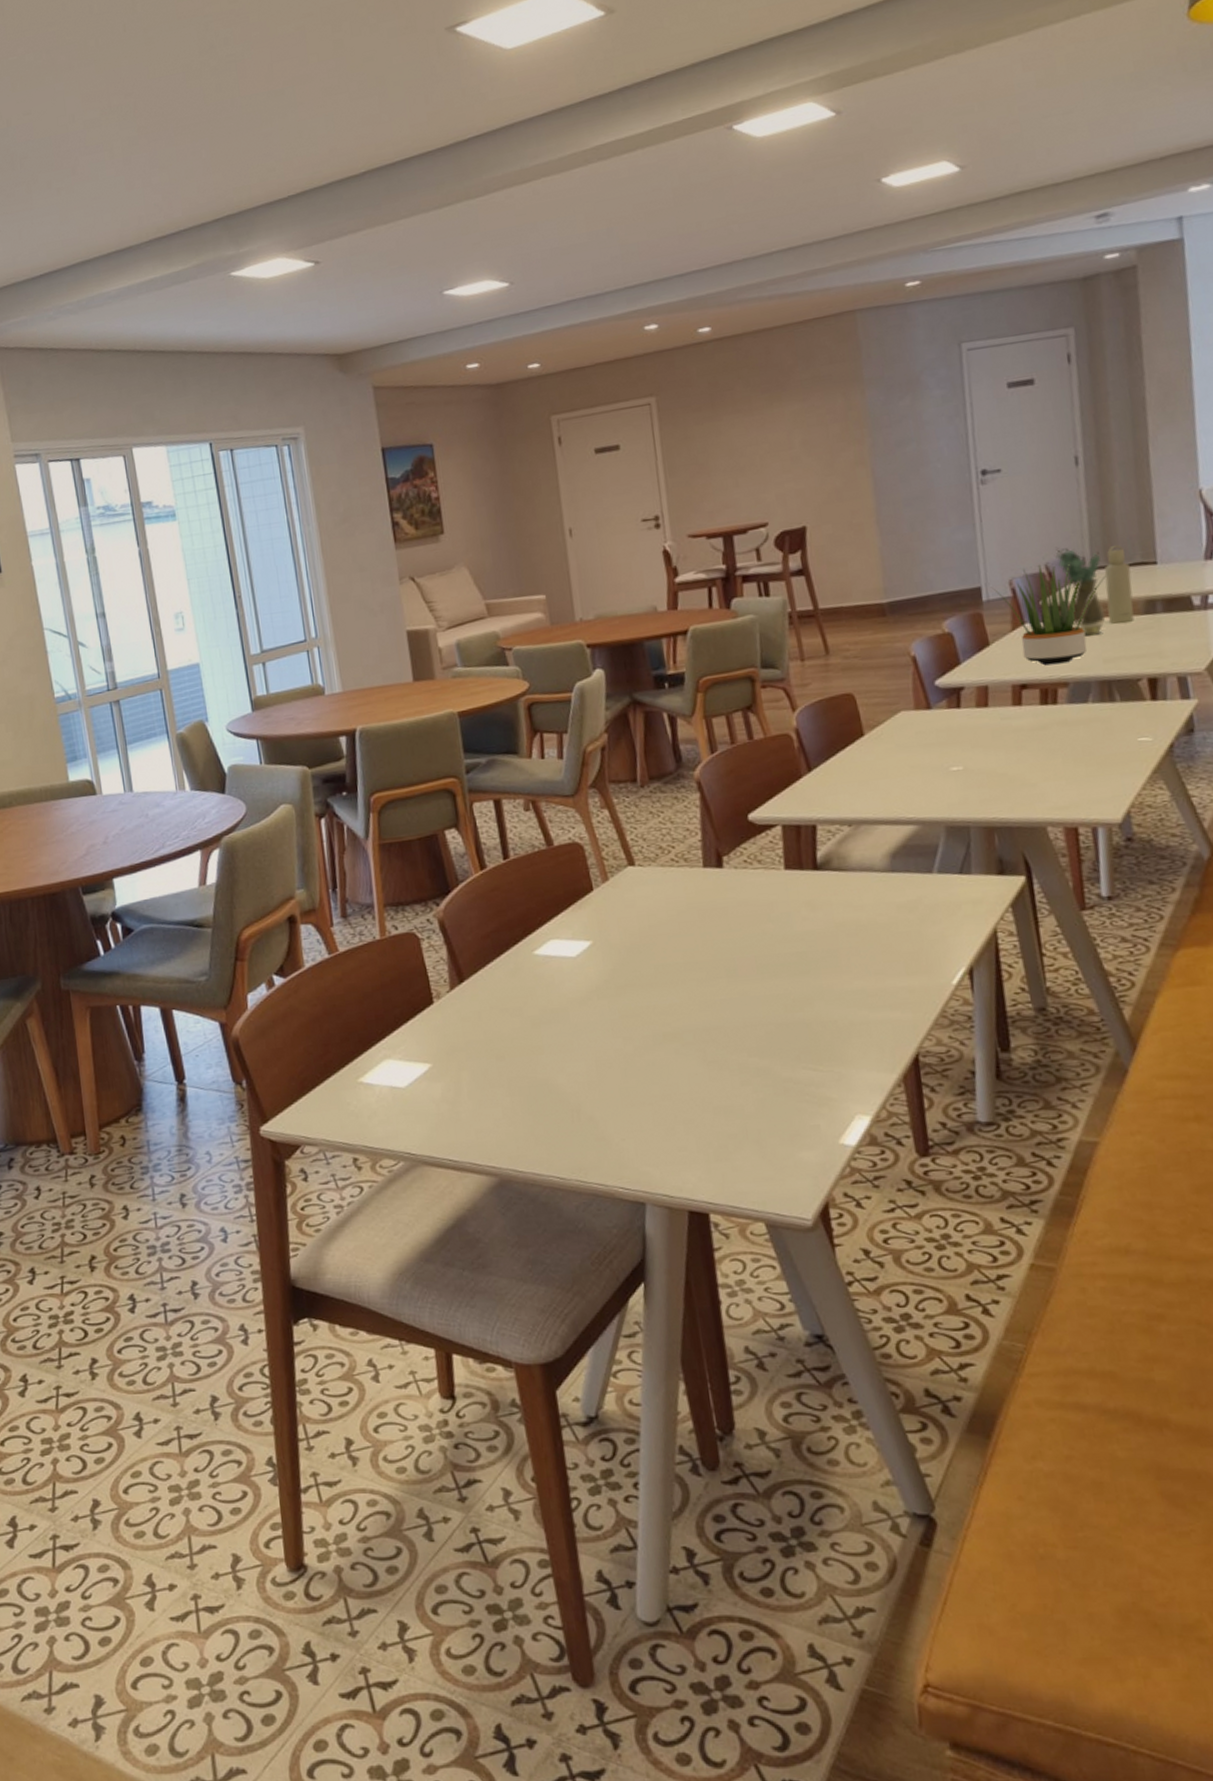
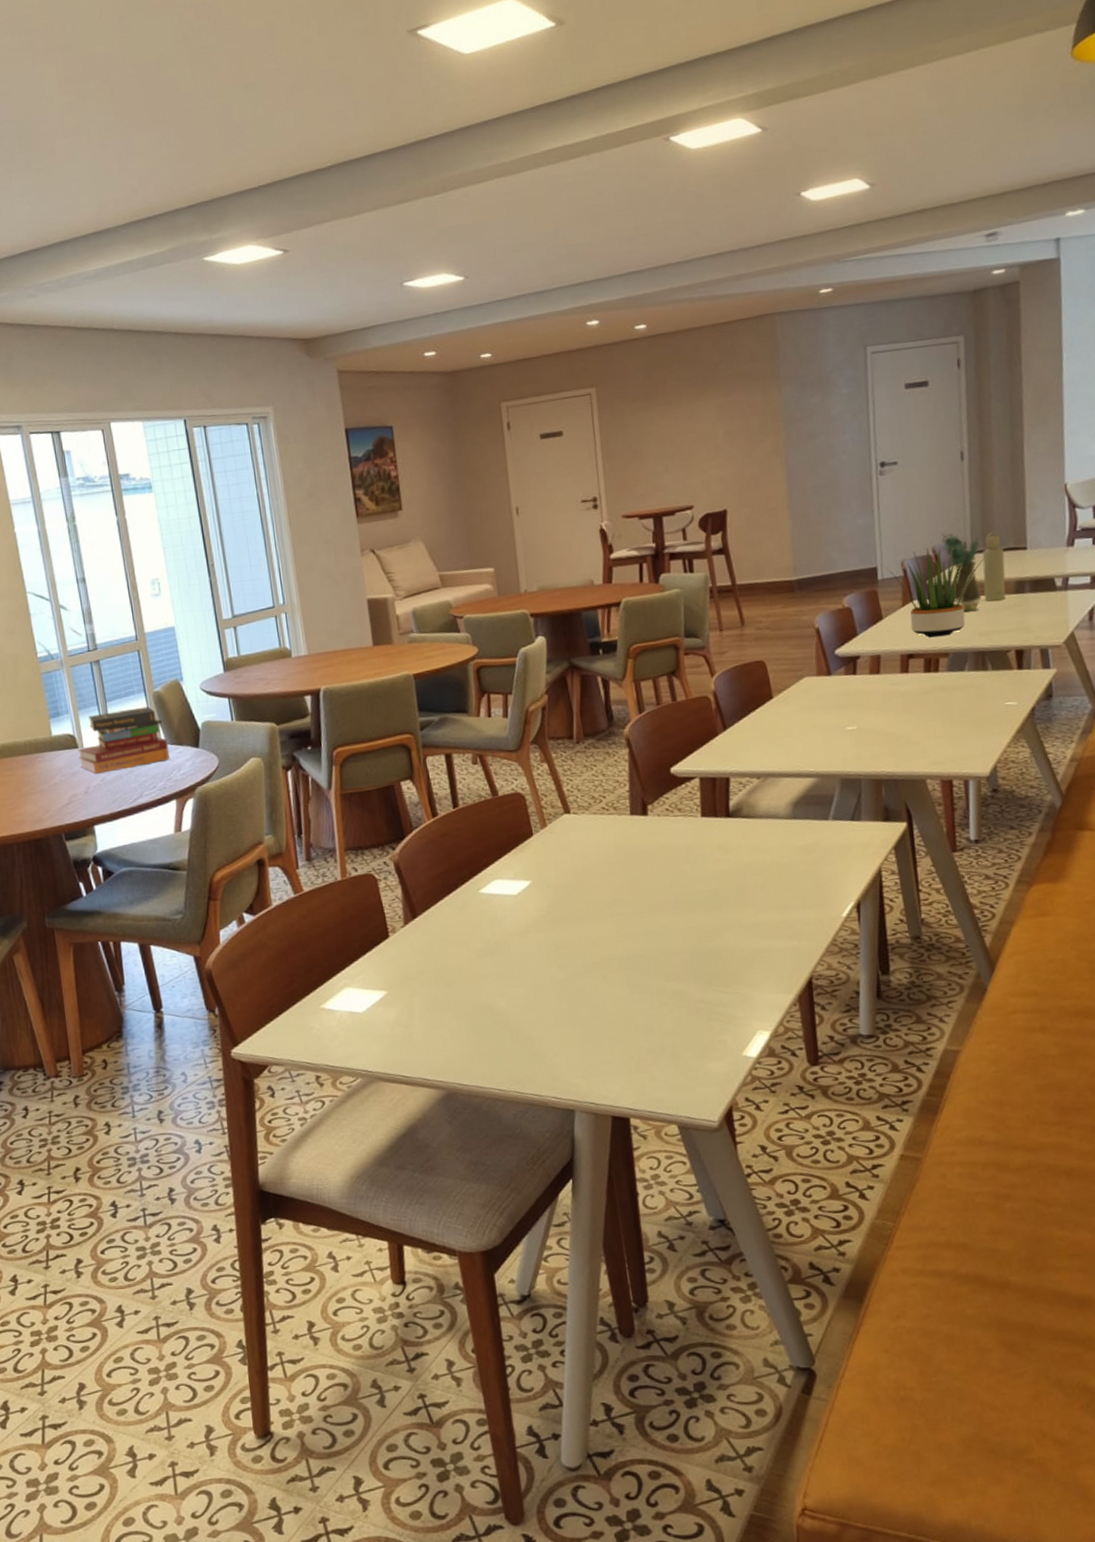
books: none [96,749,194,823] -> present [78,706,169,774]

